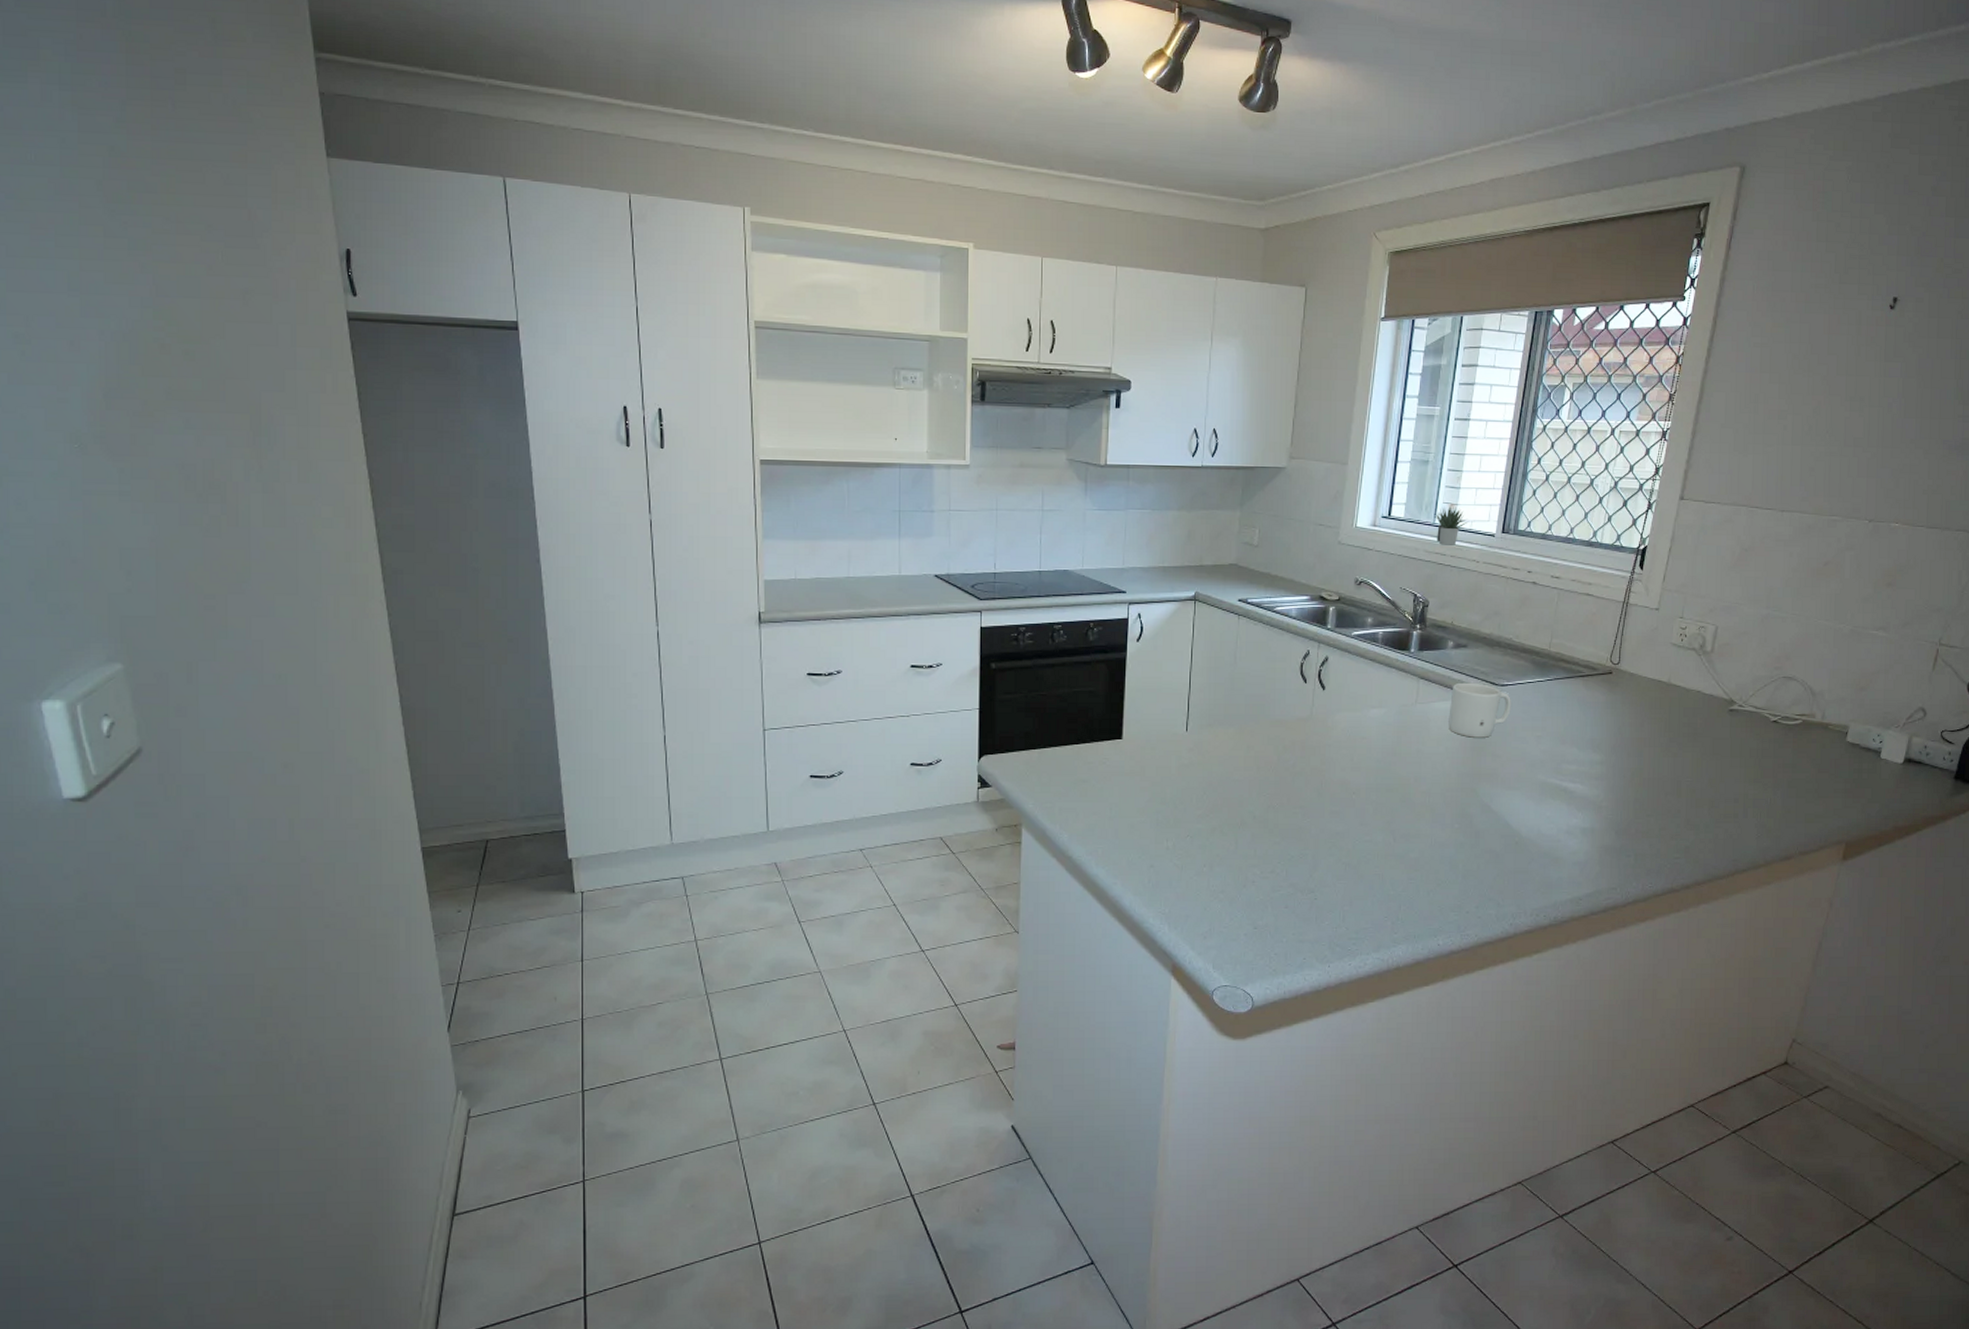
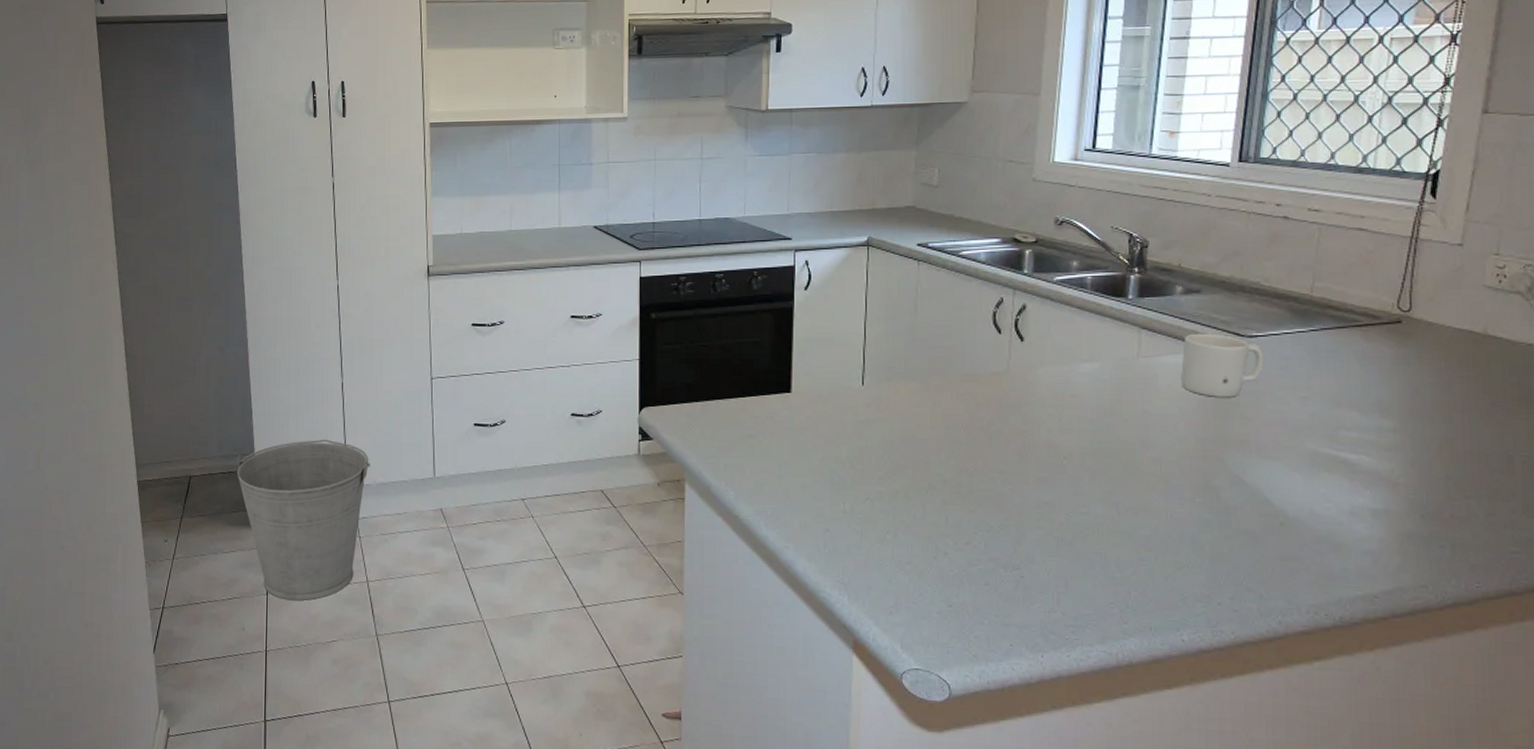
bucket: none [543,795,697,966] -> present [237,439,370,601]
succulent plant: present [1434,505,1469,547] -> none [1149,133,1195,179]

